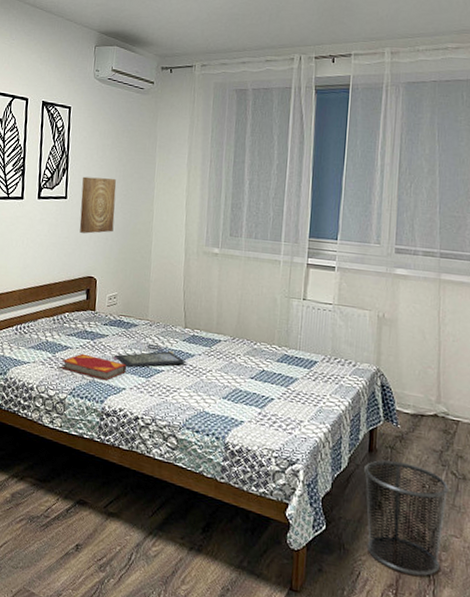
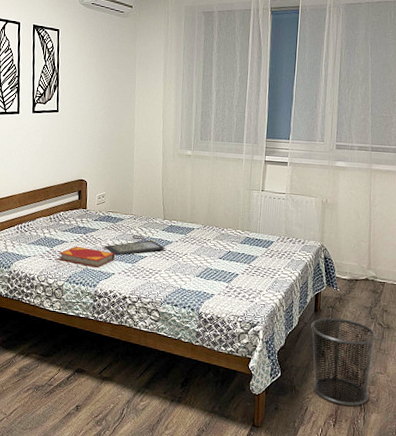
wall art: present [79,176,117,234] -> none [70,92,102,142]

